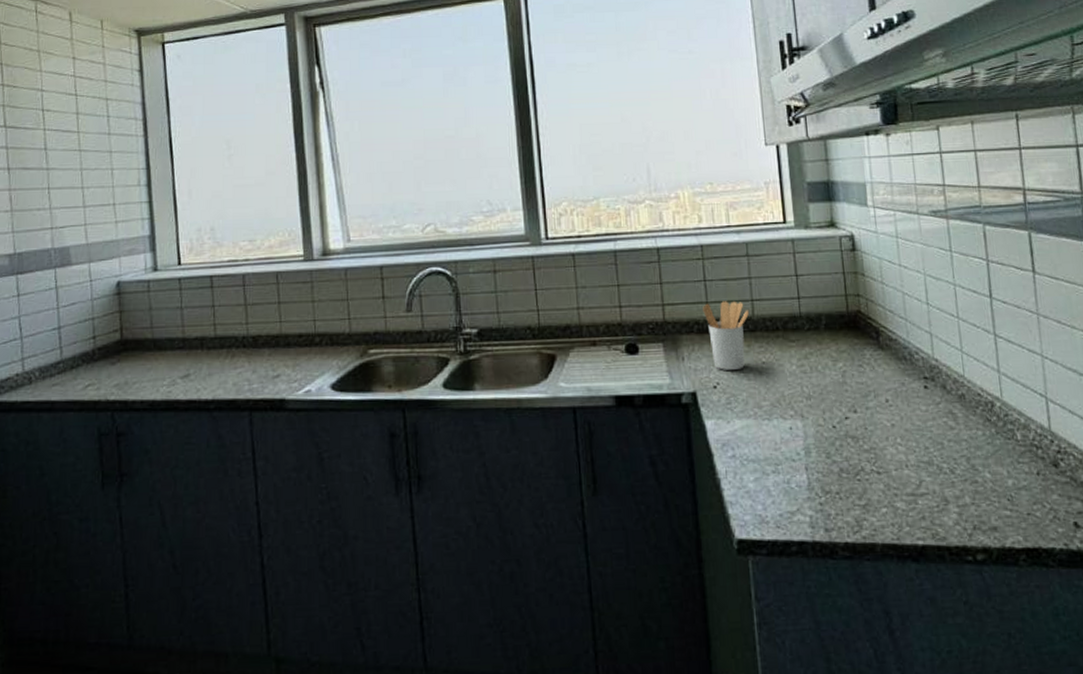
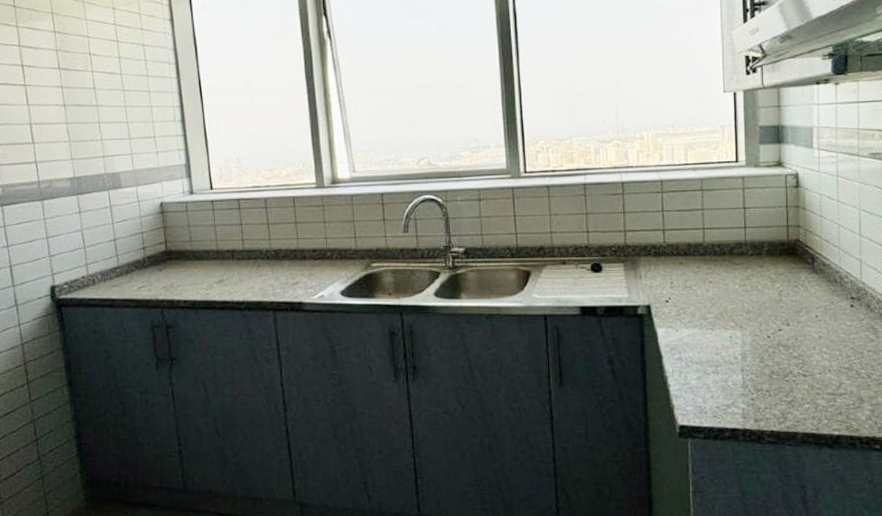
utensil holder: present [703,301,749,370] -> none [660,229,700,287]

